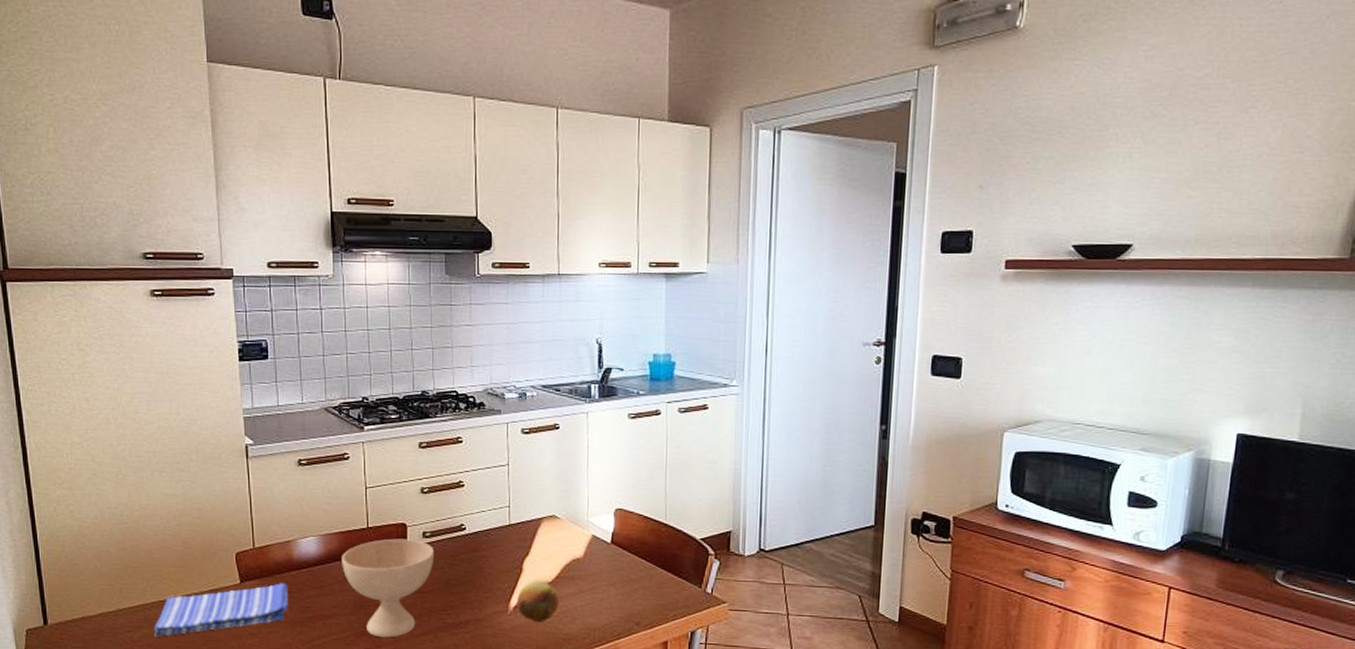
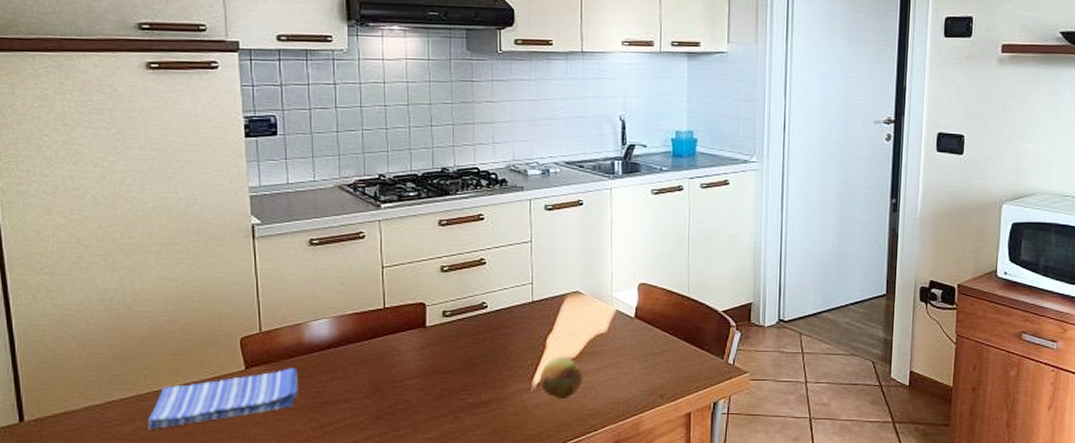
bowl: present [342,538,435,638] -> none [356,318,455,421]

